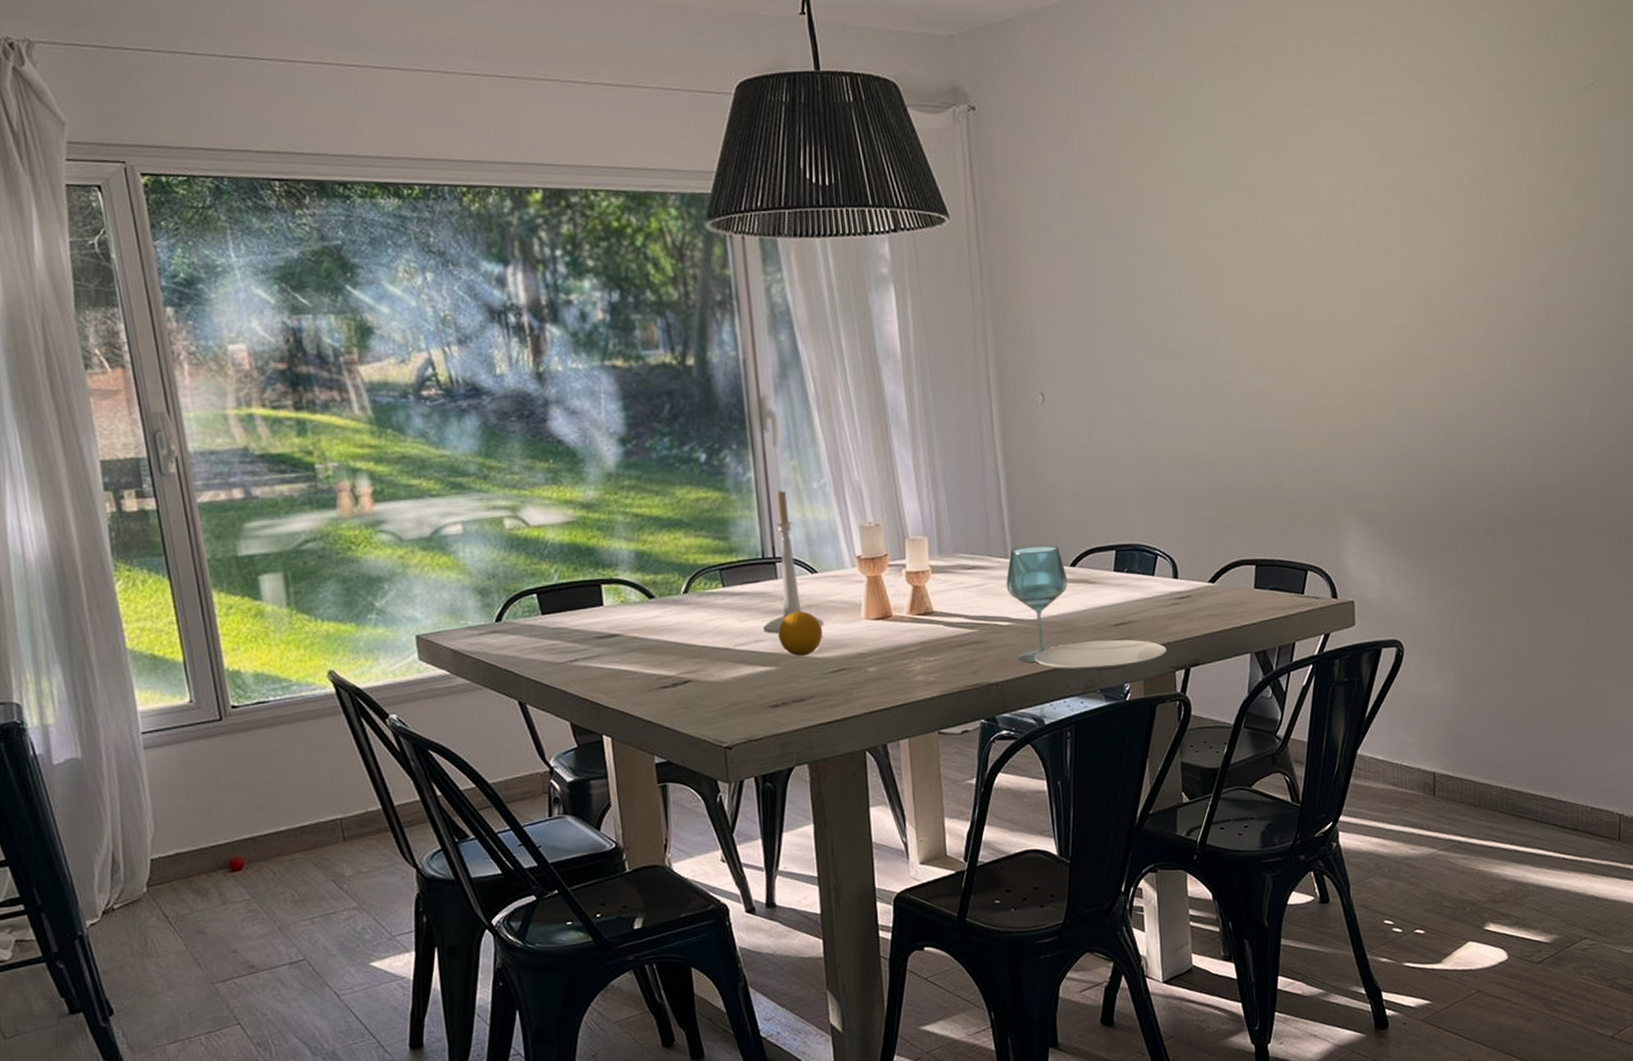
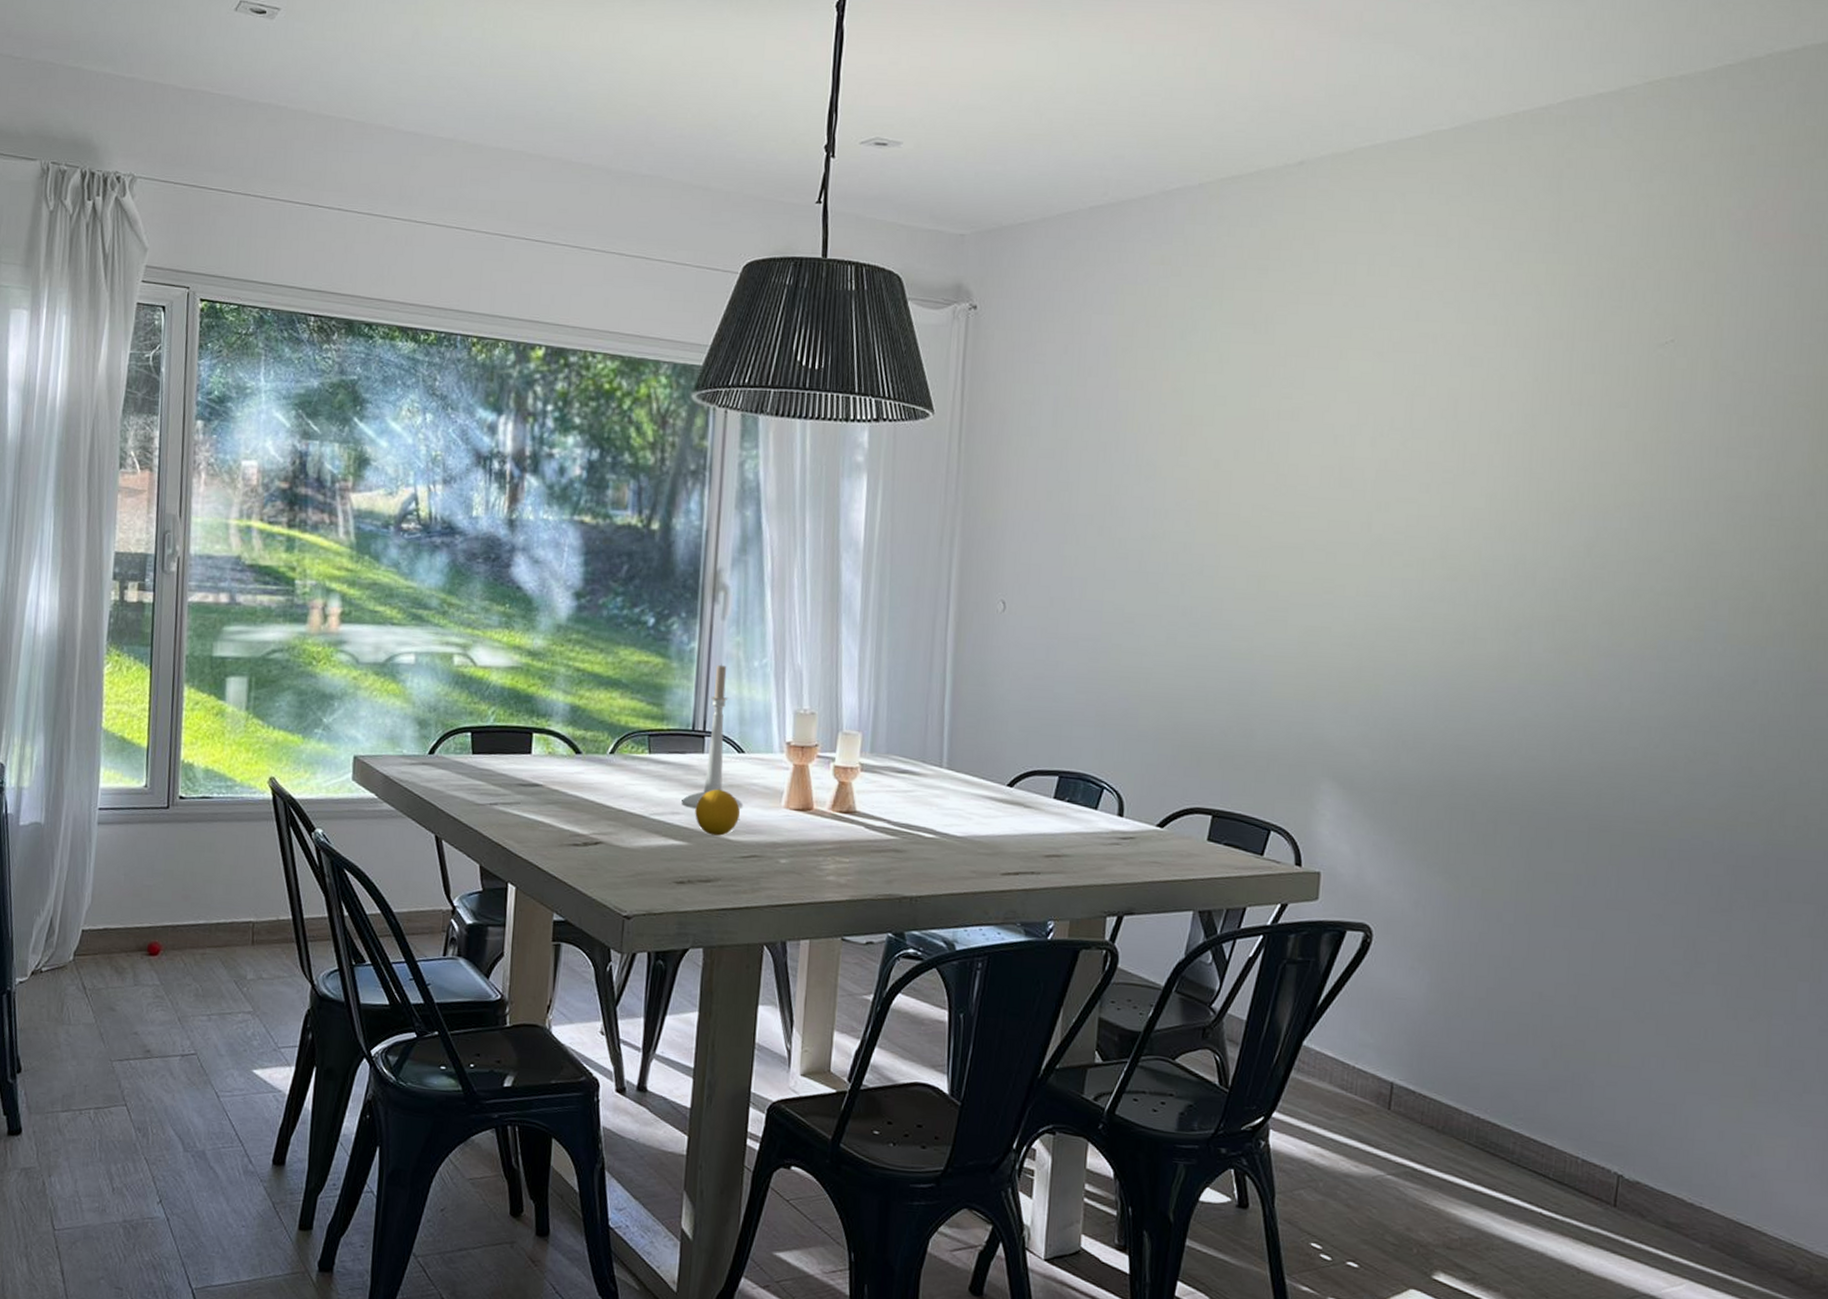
wine glass: present [1006,545,1068,663] -> none [936,758,1003,883]
plate: present [1034,640,1167,671] -> none [954,868,1100,904]

